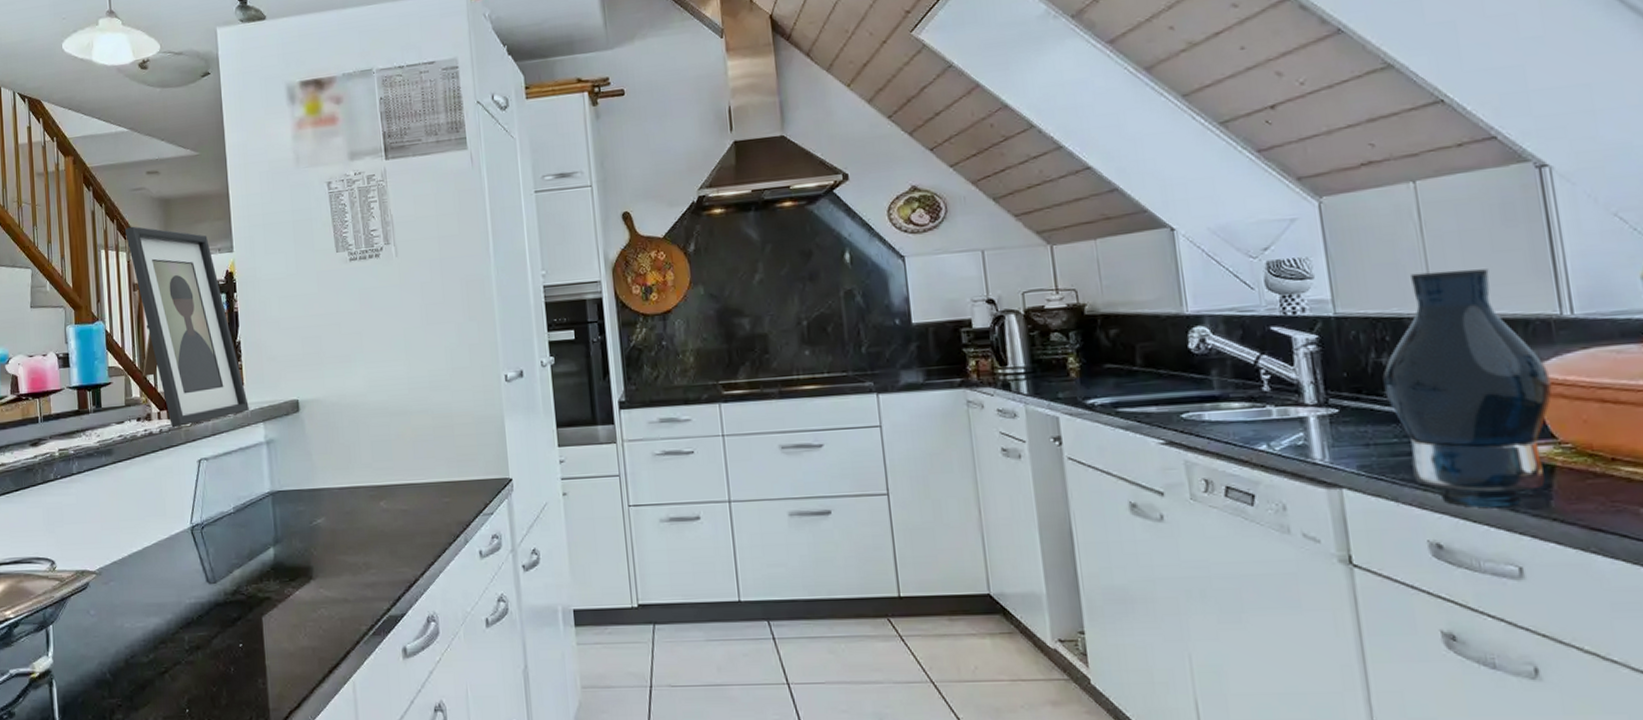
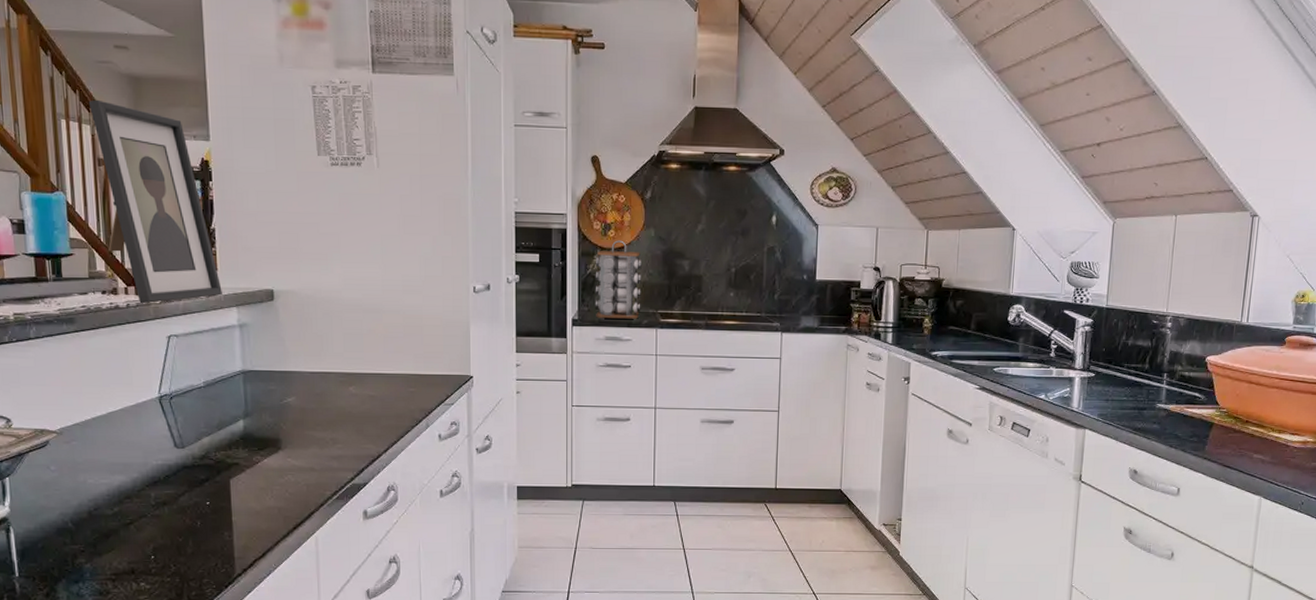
spice rack: none [639,303,699,398] -> present [595,240,642,320]
vase: present [1382,269,1553,509] -> none [1125,282,1225,449]

